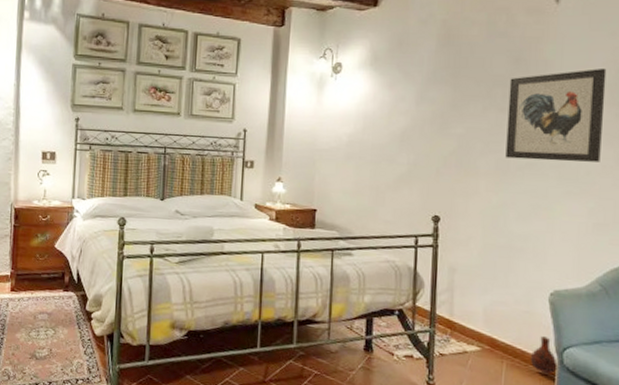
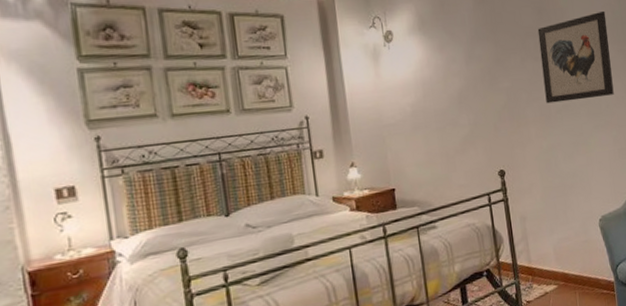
vase: present [530,335,558,374] -> none [594,258,615,292]

